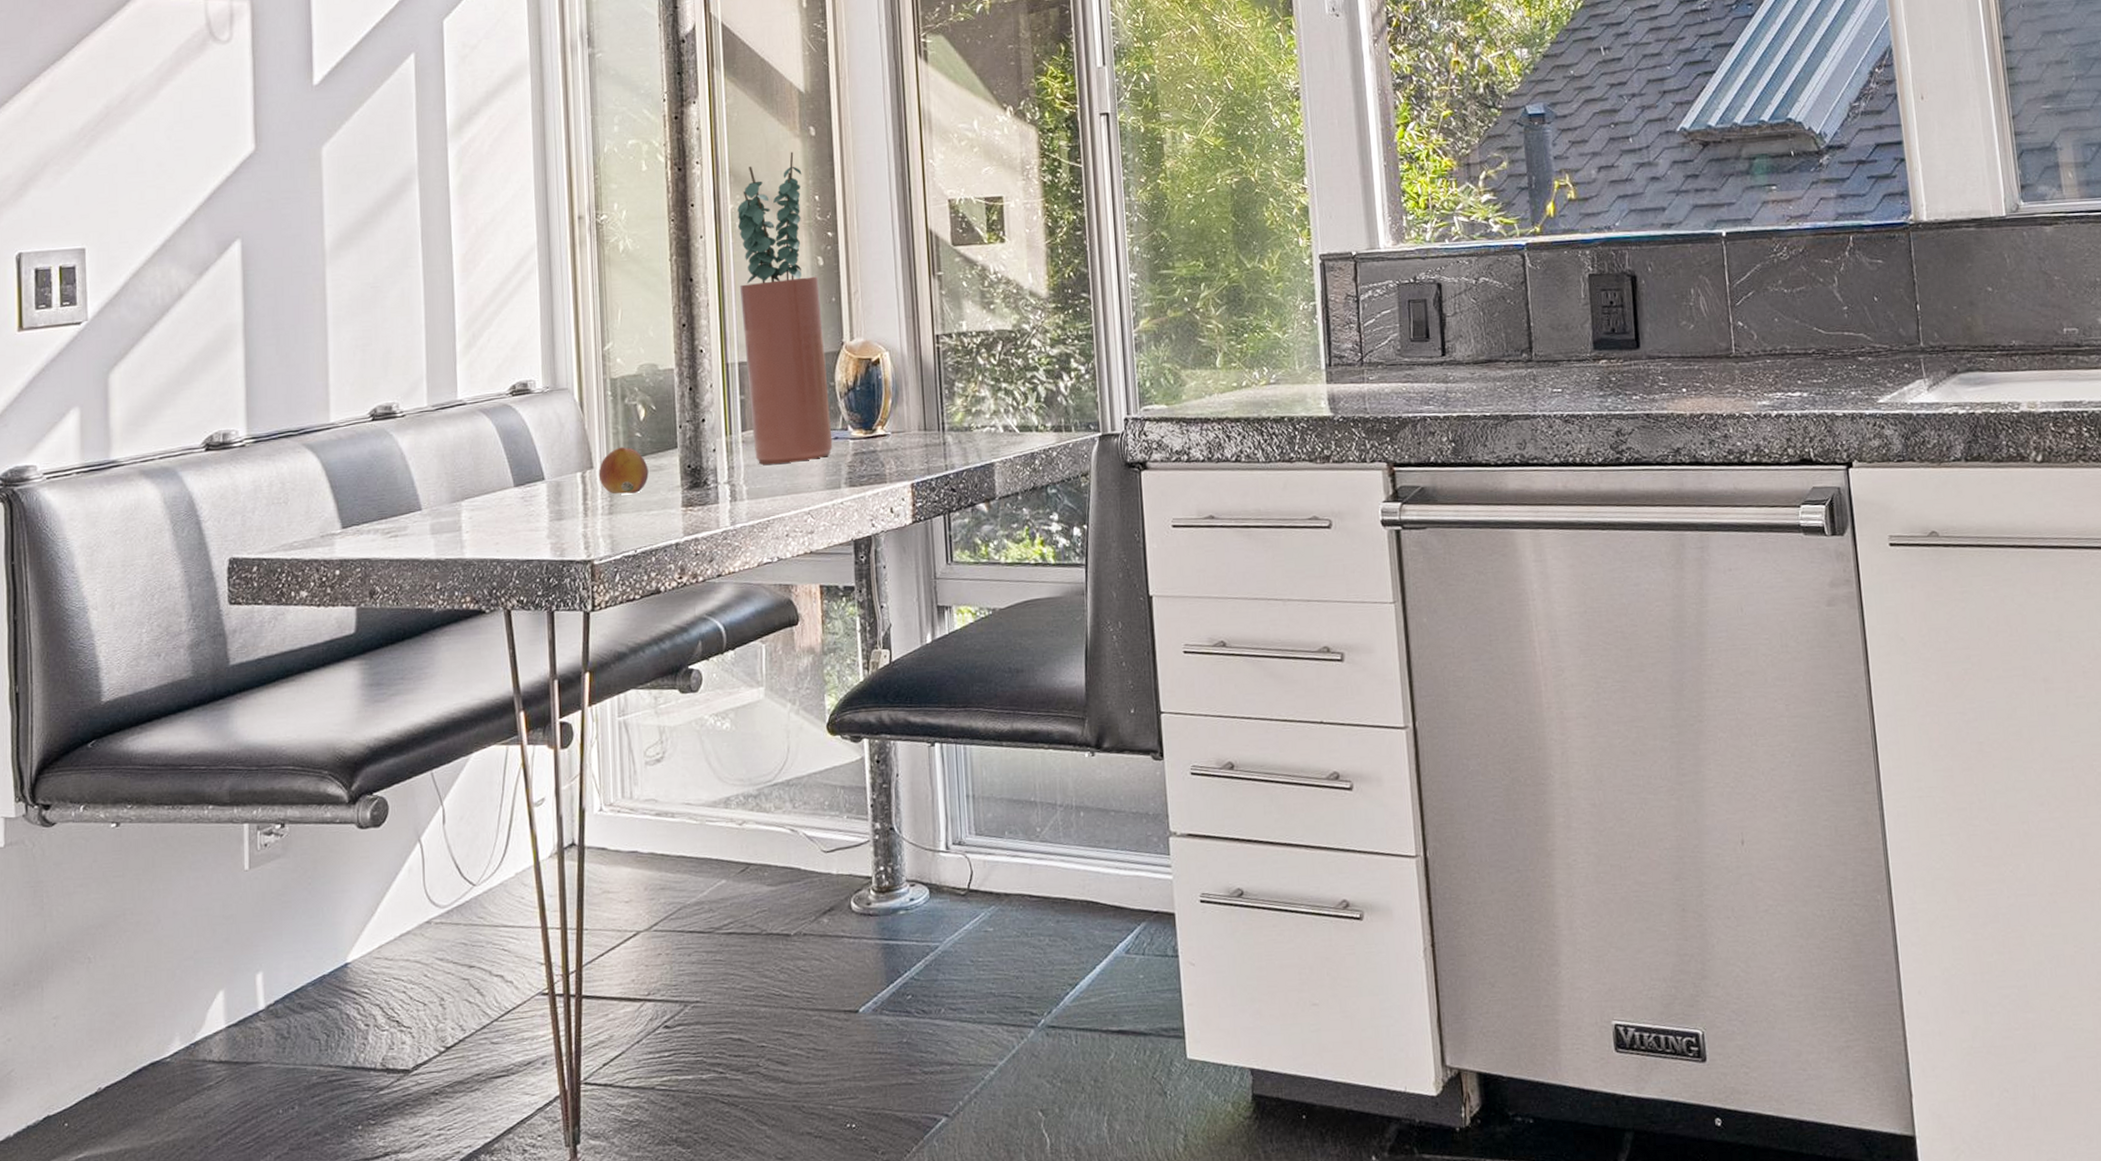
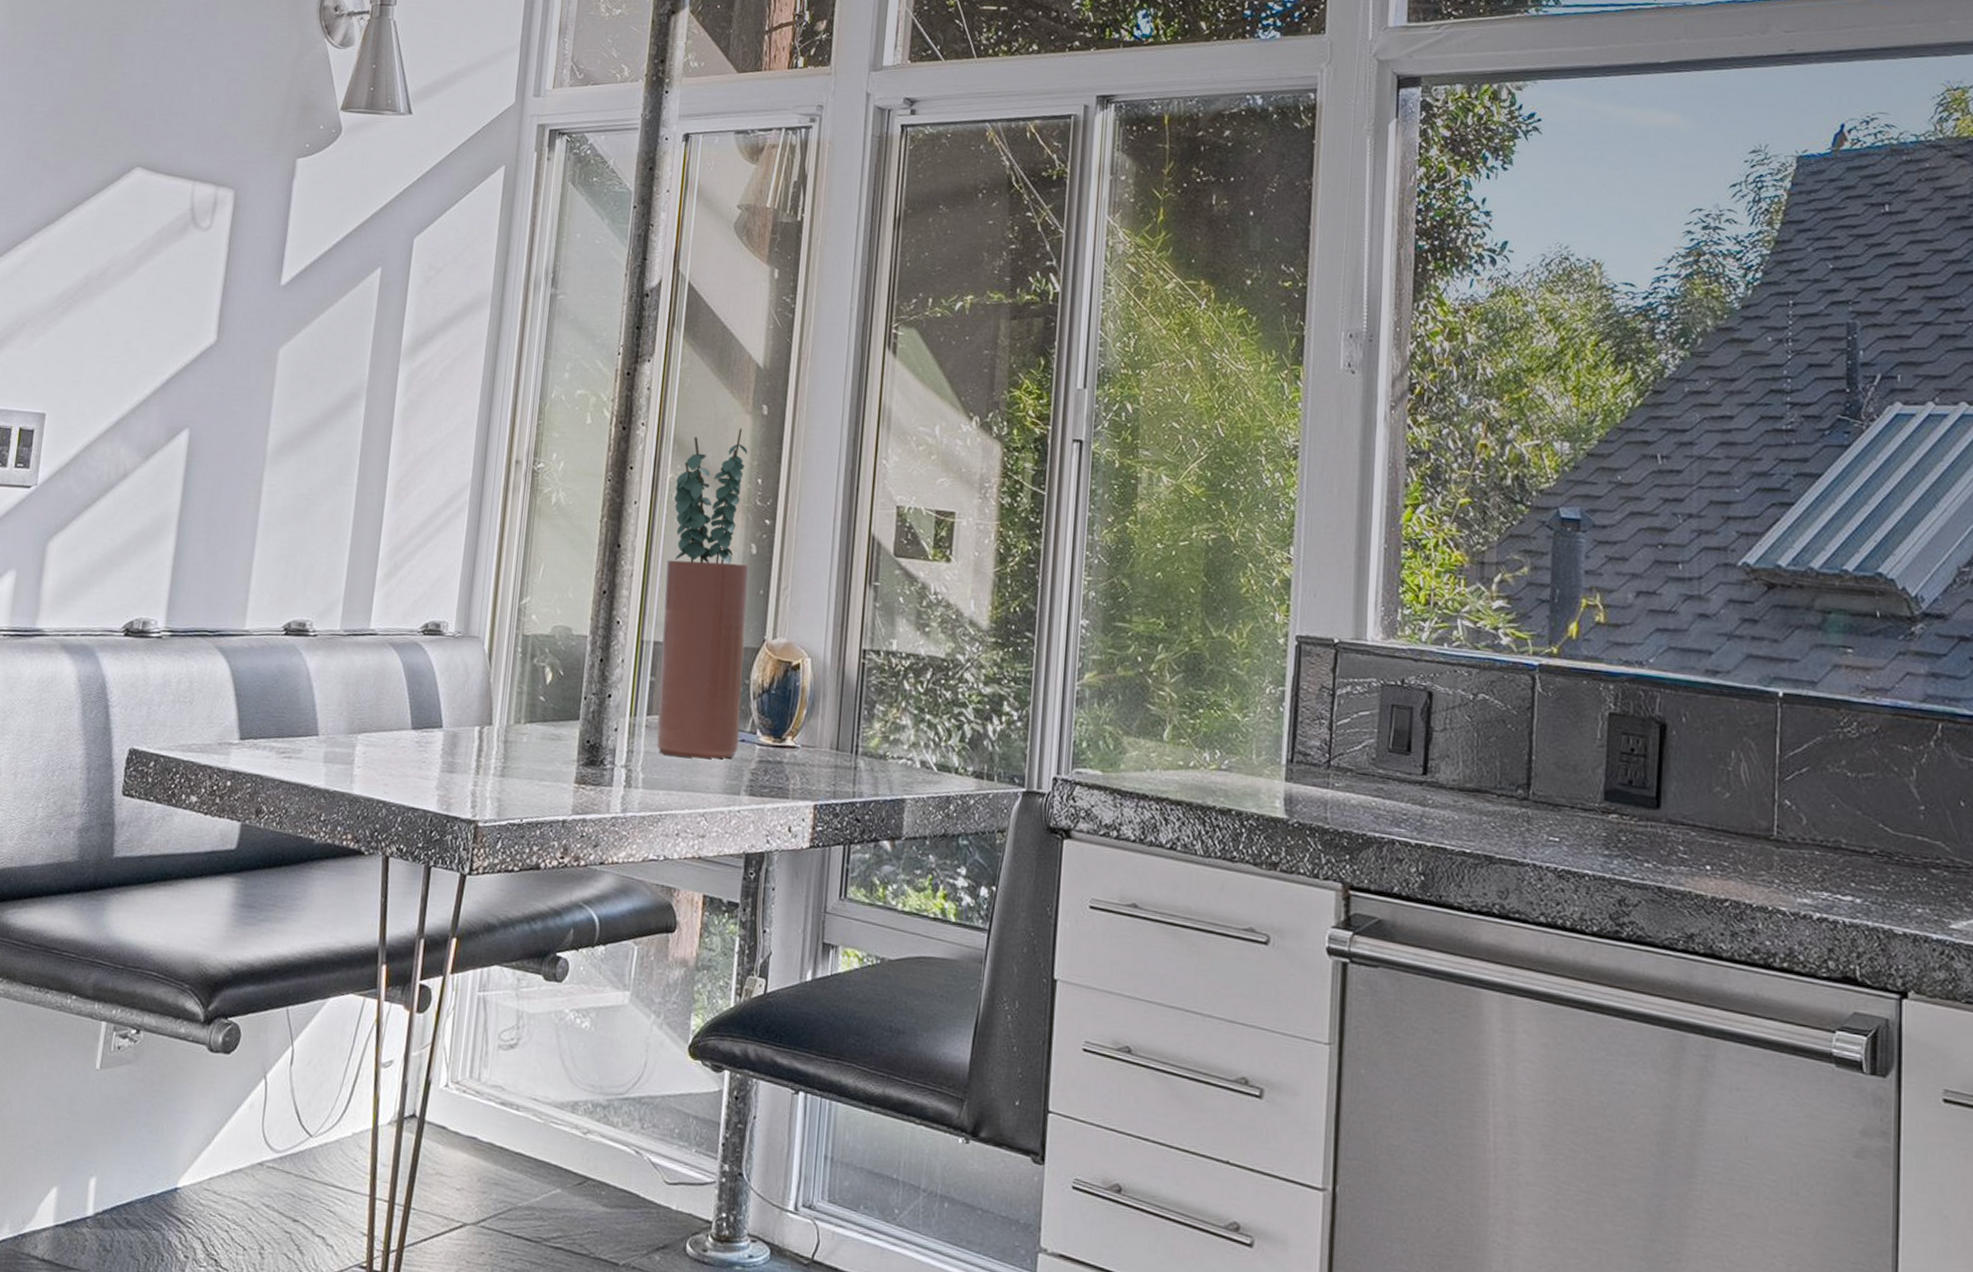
fruit: present [598,447,649,495] -> none [496,708,547,760]

